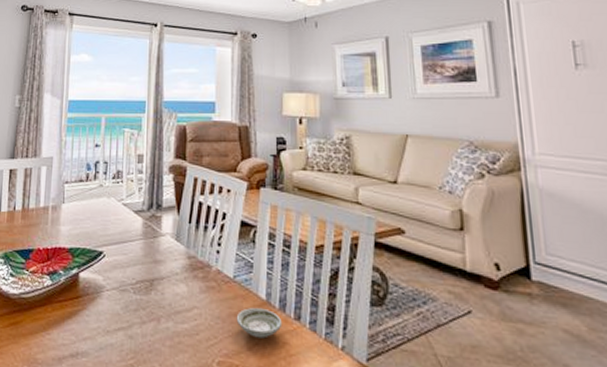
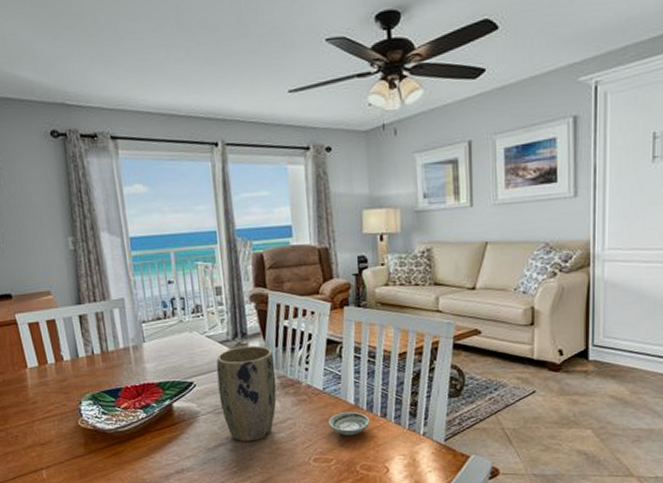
plant pot: none [126,218,186,330] -> present [216,345,277,442]

